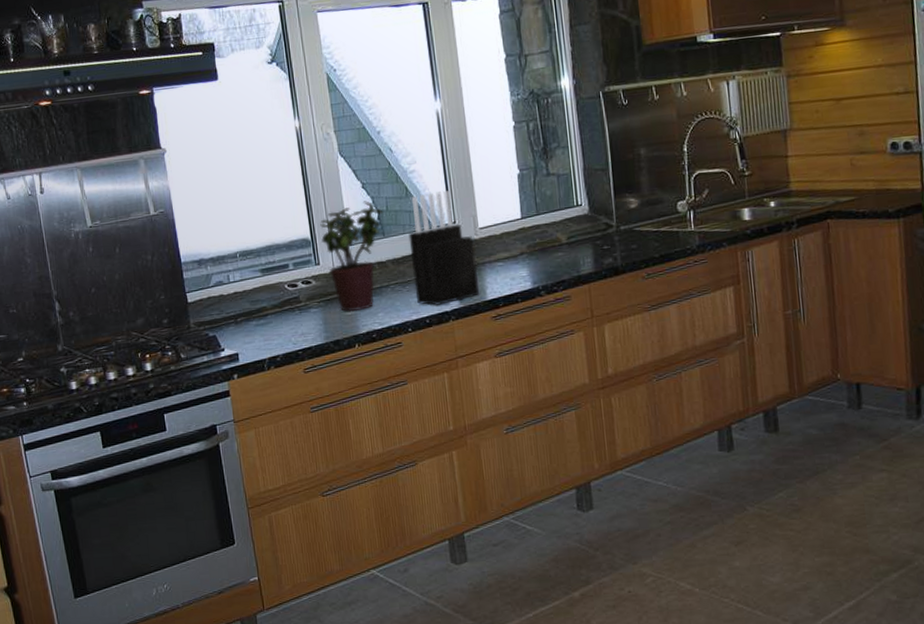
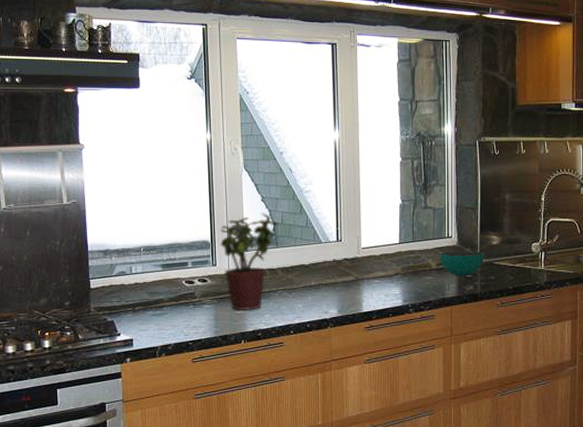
knife block: present [408,191,479,306] -> none [299,212,357,313]
bowl: none [569,218,623,249] -> present [439,251,485,277]

